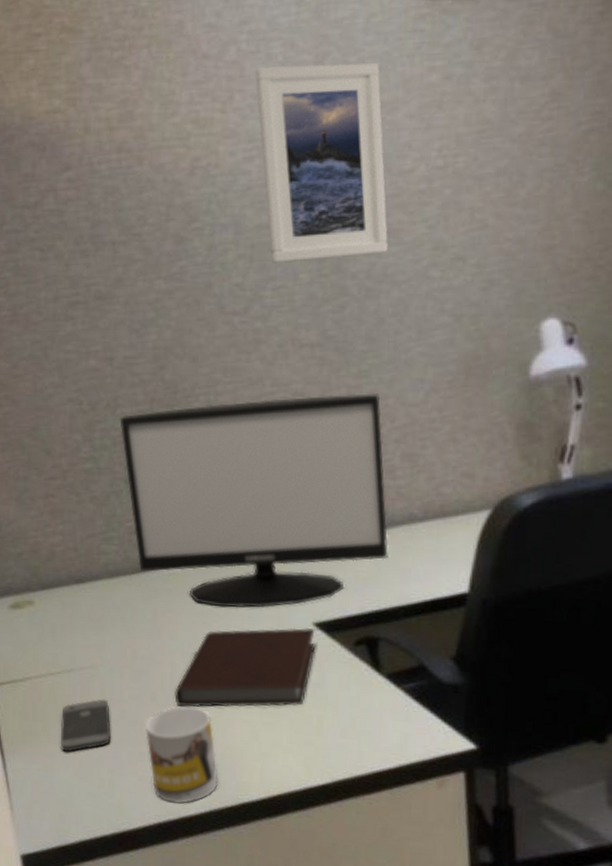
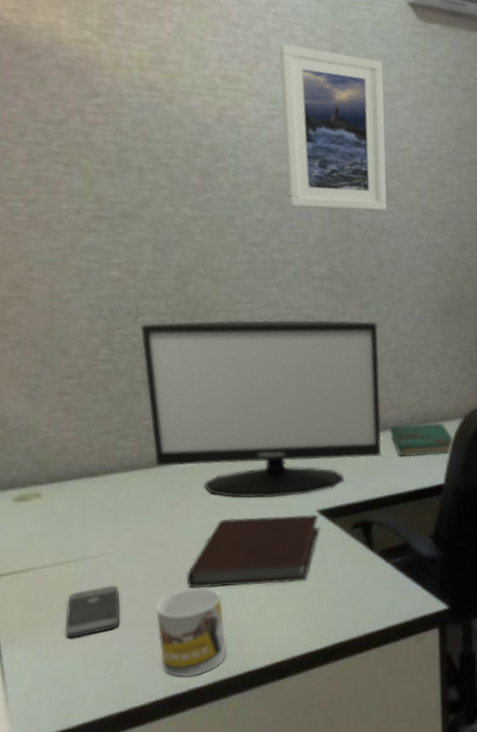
book: none [396,515,479,559] -> present [389,422,453,457]

